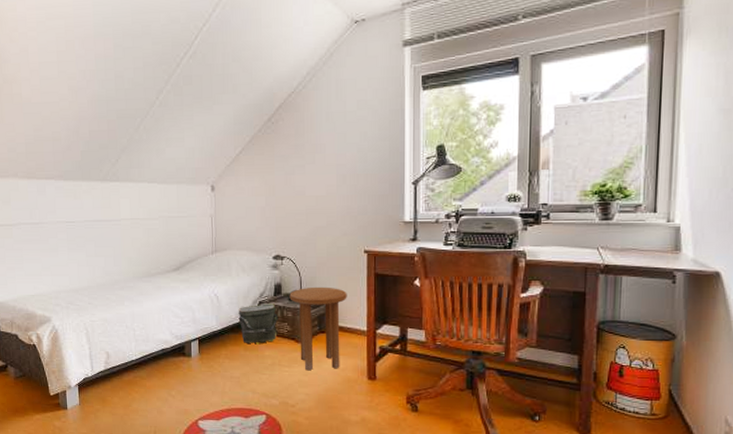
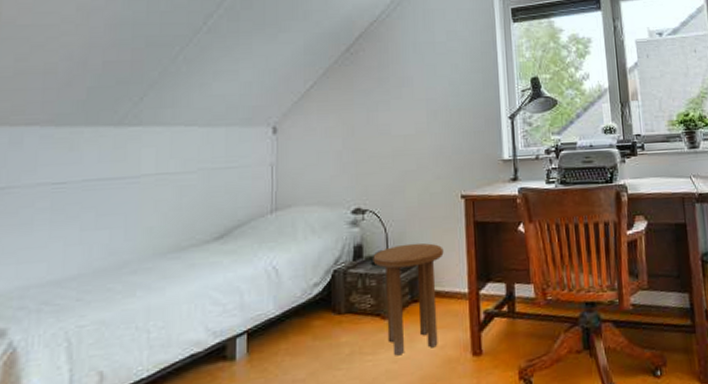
bag: present [238,302,279,345] -> none [305,270,359,330]

